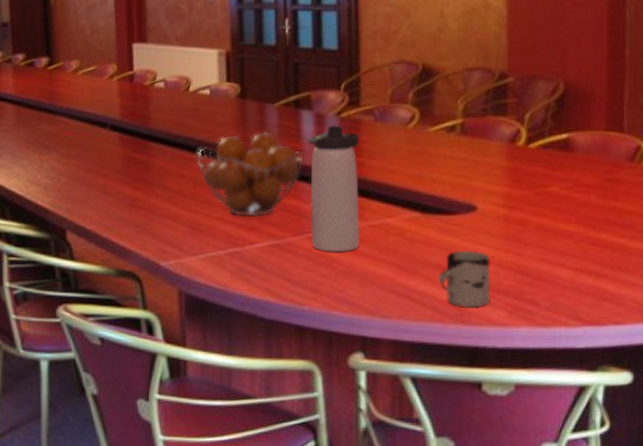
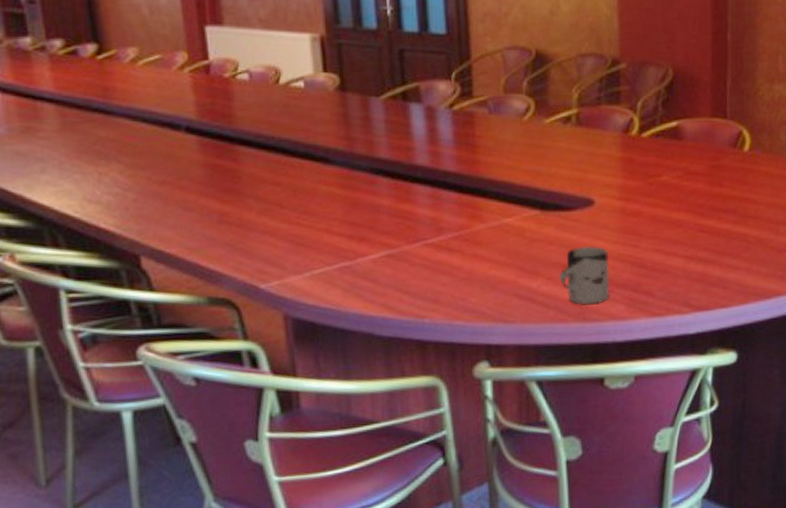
fruit basket: present [196,132,304,217] -> none [294,129,416,226]
thermos bottle: present [308,125,360,252] -> none [419,119,480,259]

